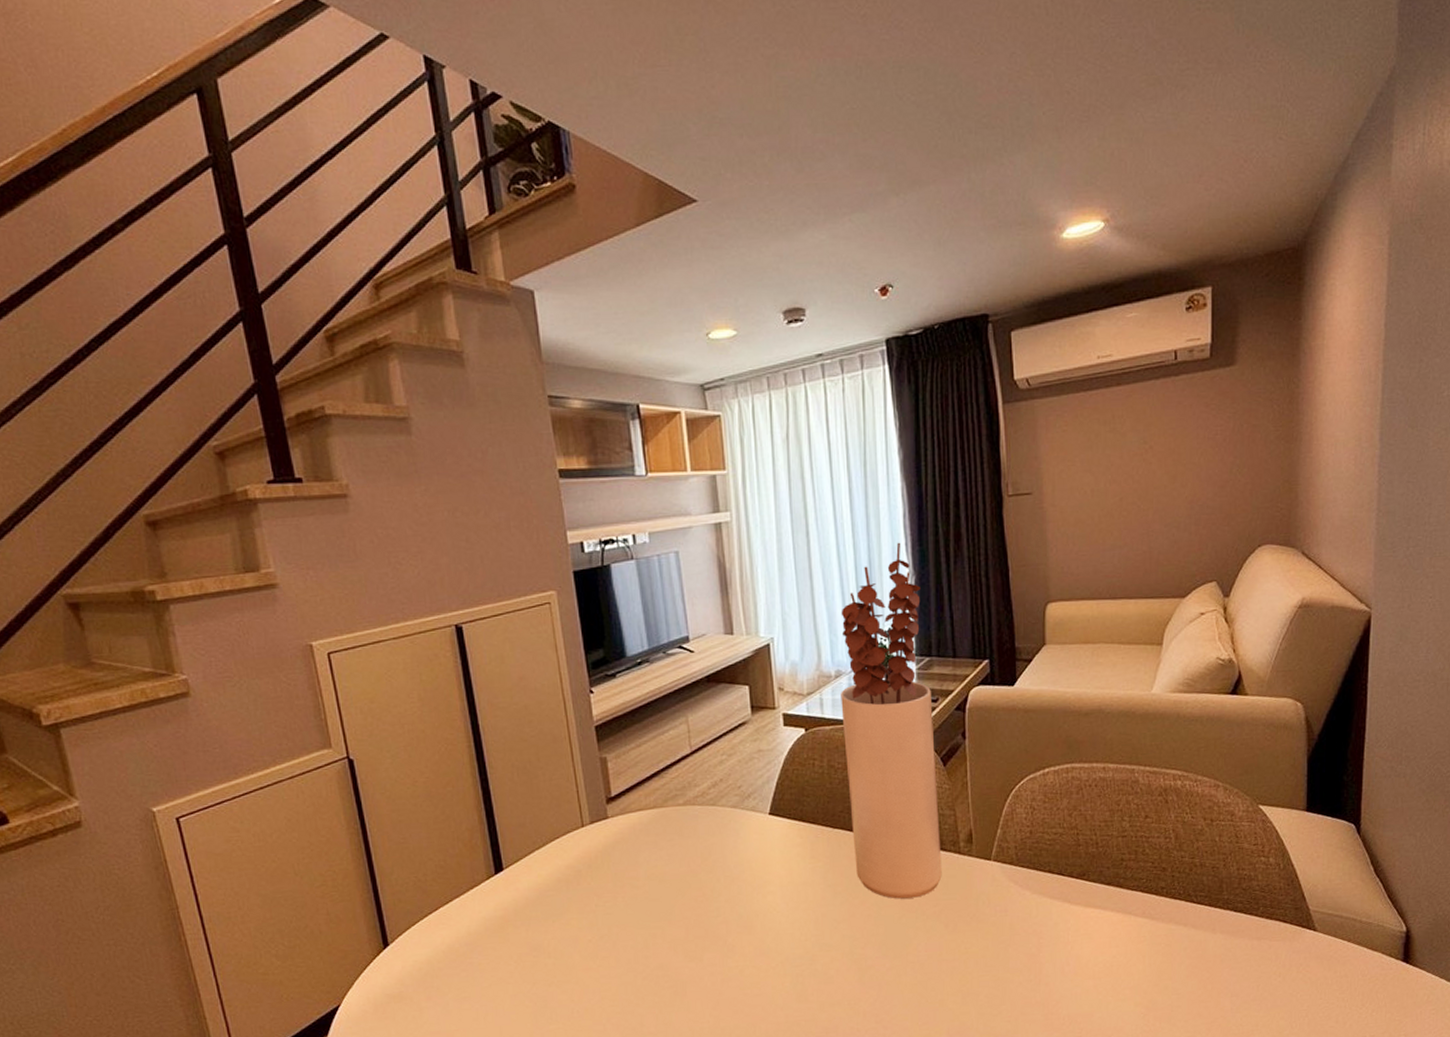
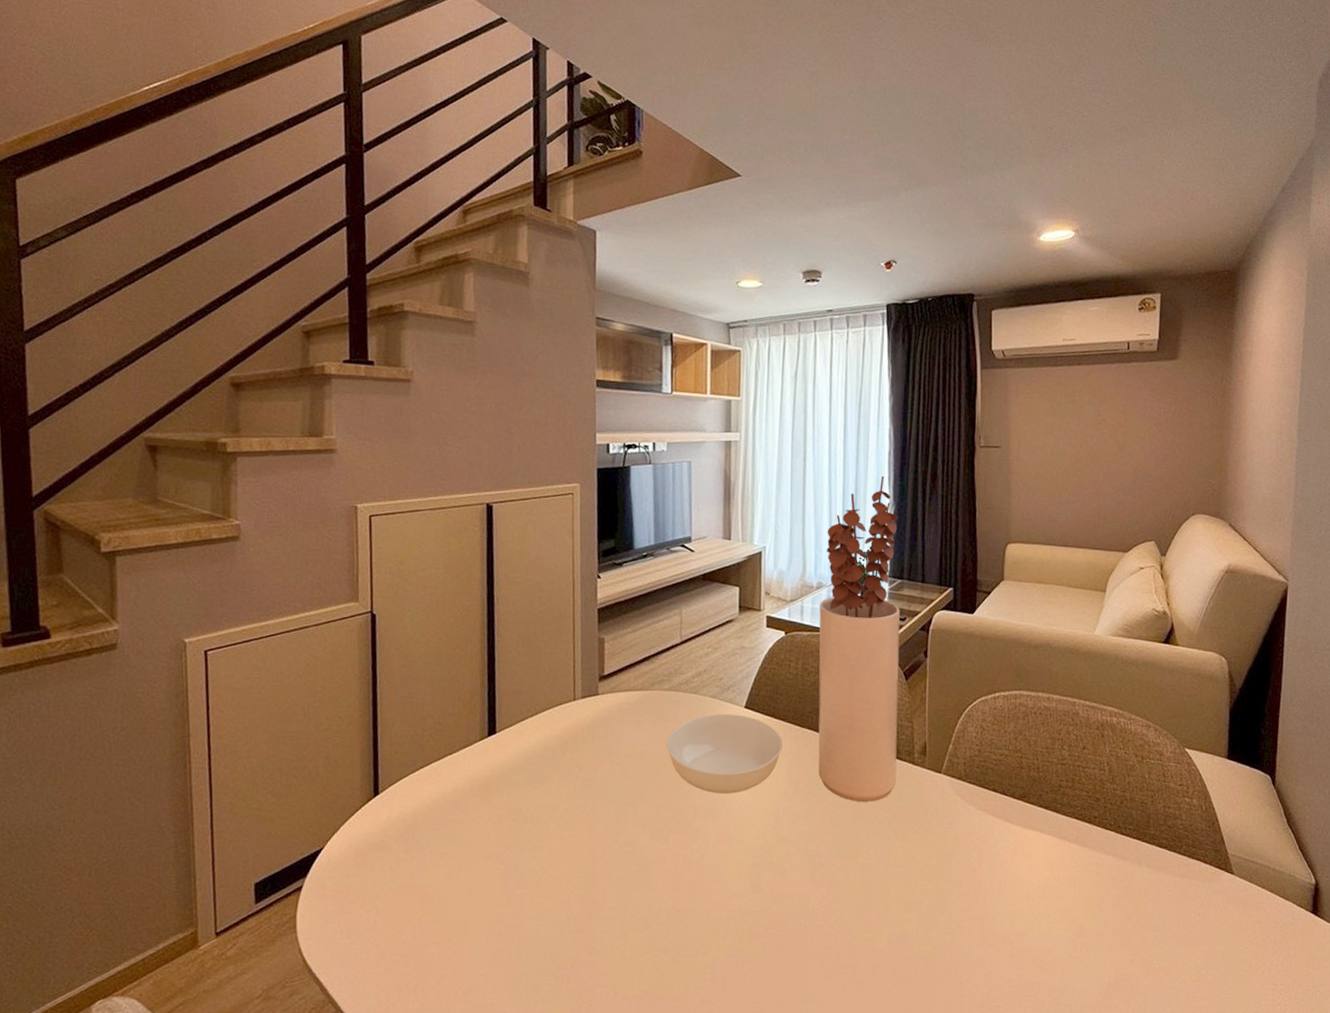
bowl: none [688,822,815,907] -> present [666,713,783,793]

